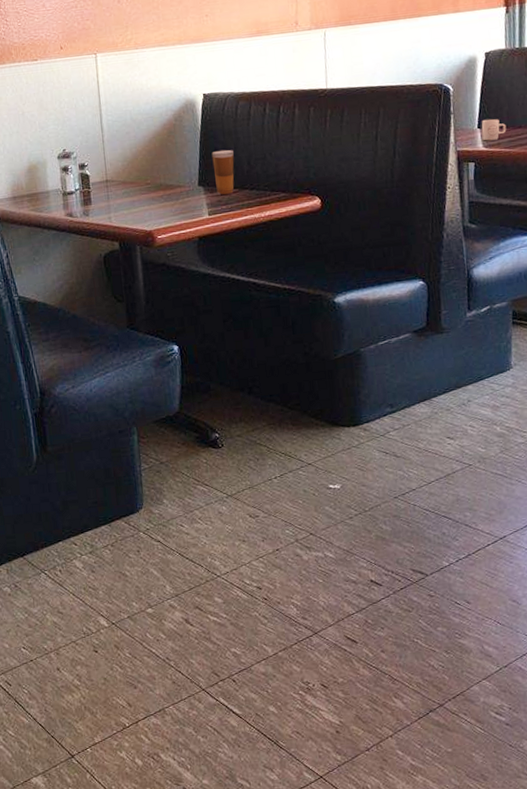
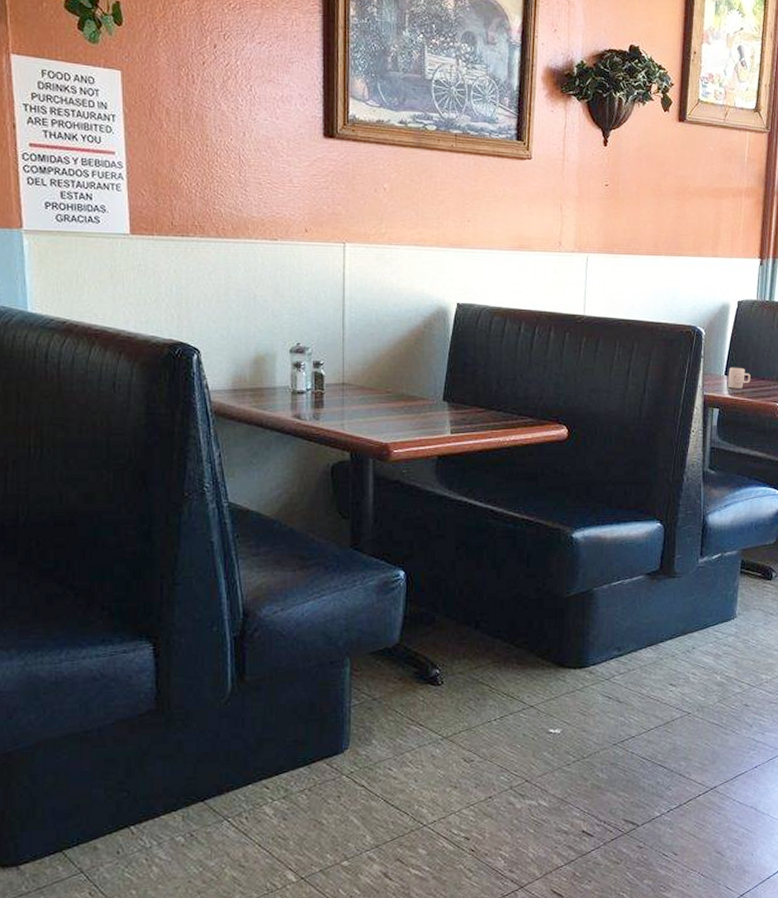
beverage cup: present [211,149,234,196] -> none [460,365,483,414]

